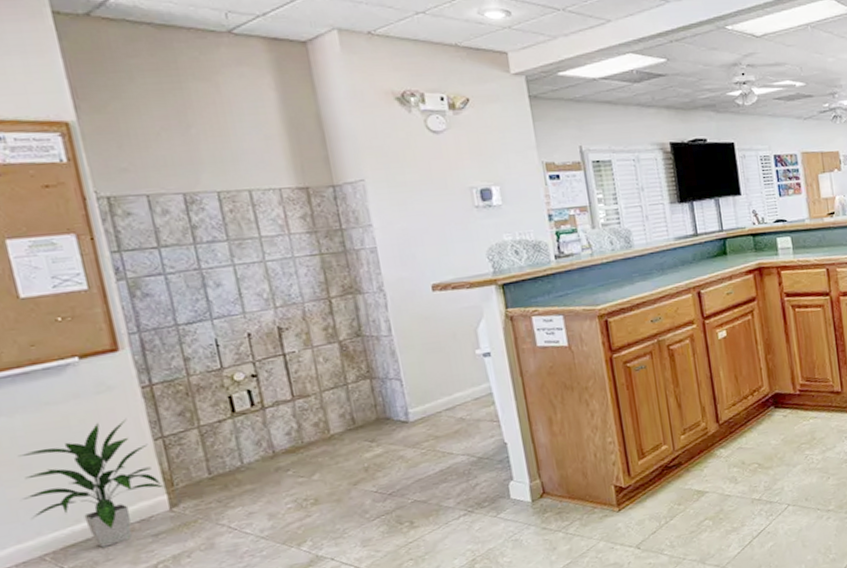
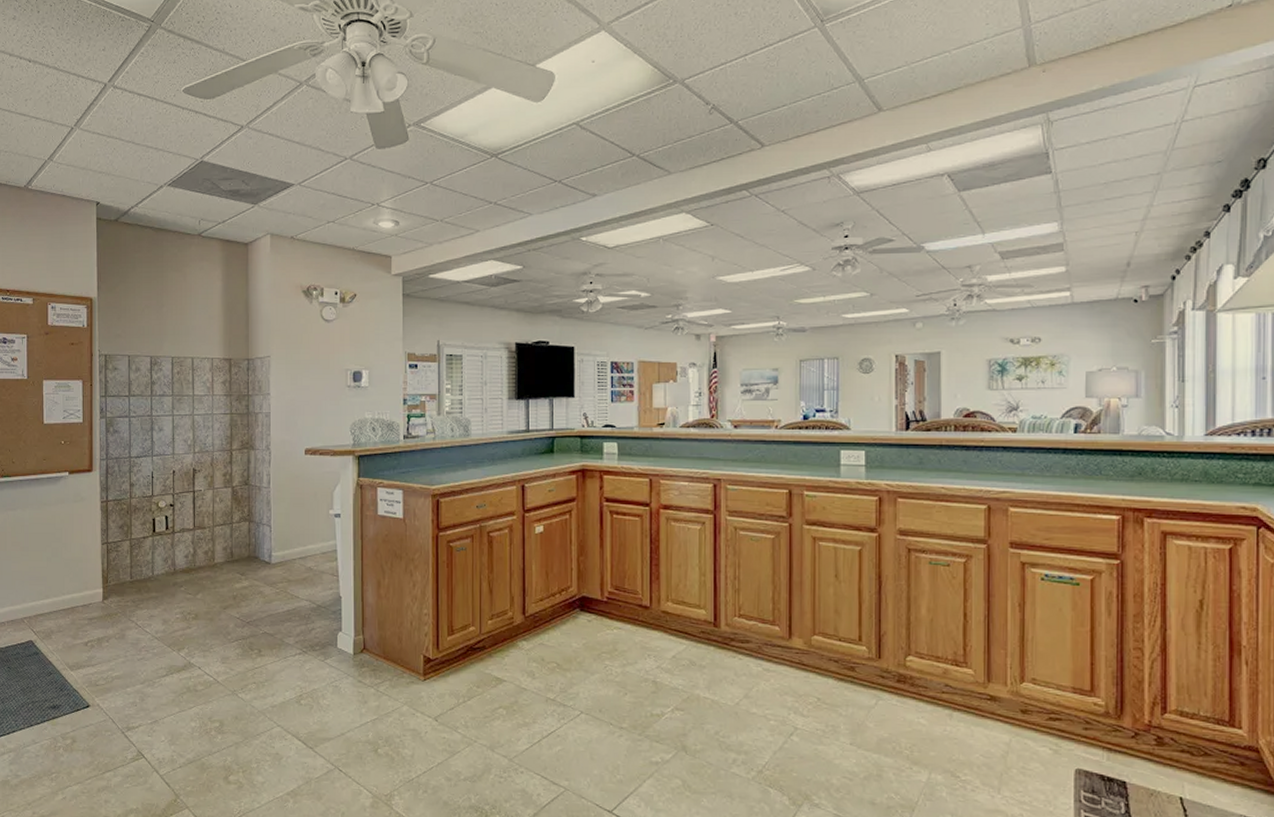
indoor plant: present [17,418,165,548] -> none [19,524,102,621]

